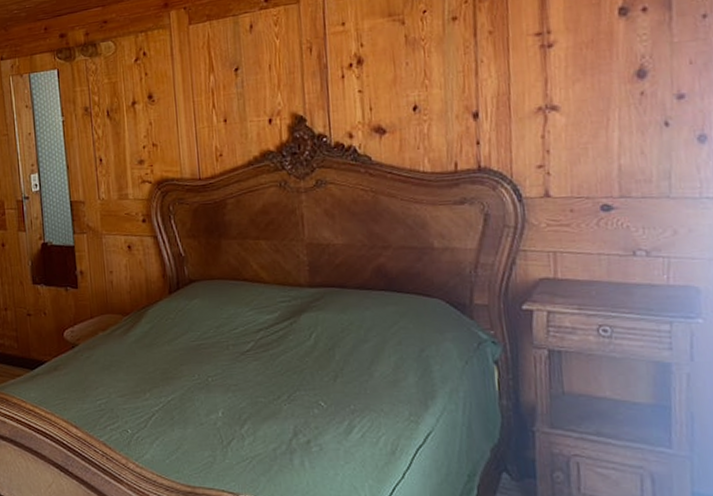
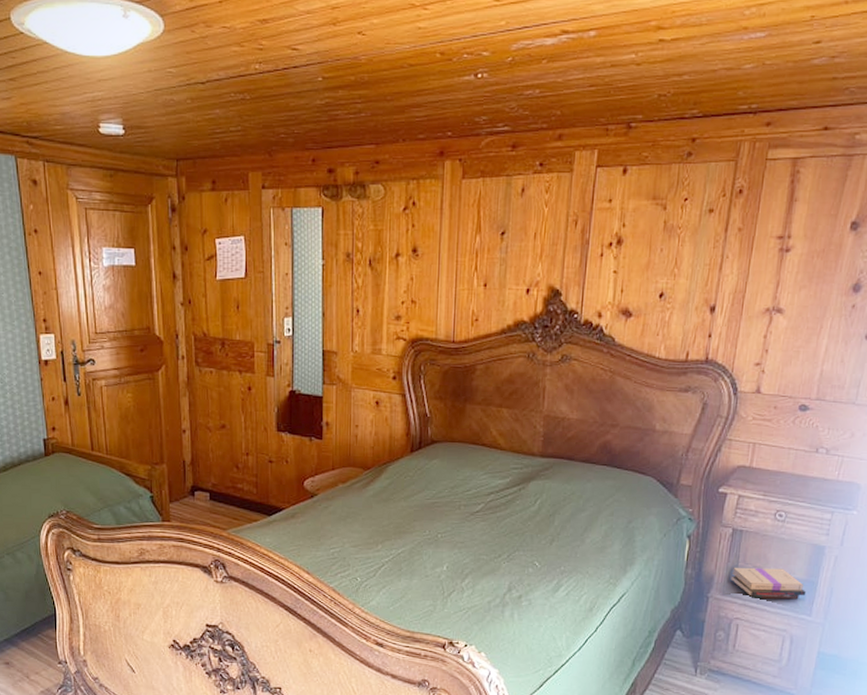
books: none [557,393,659,431] -> present [730,567,807,600]

